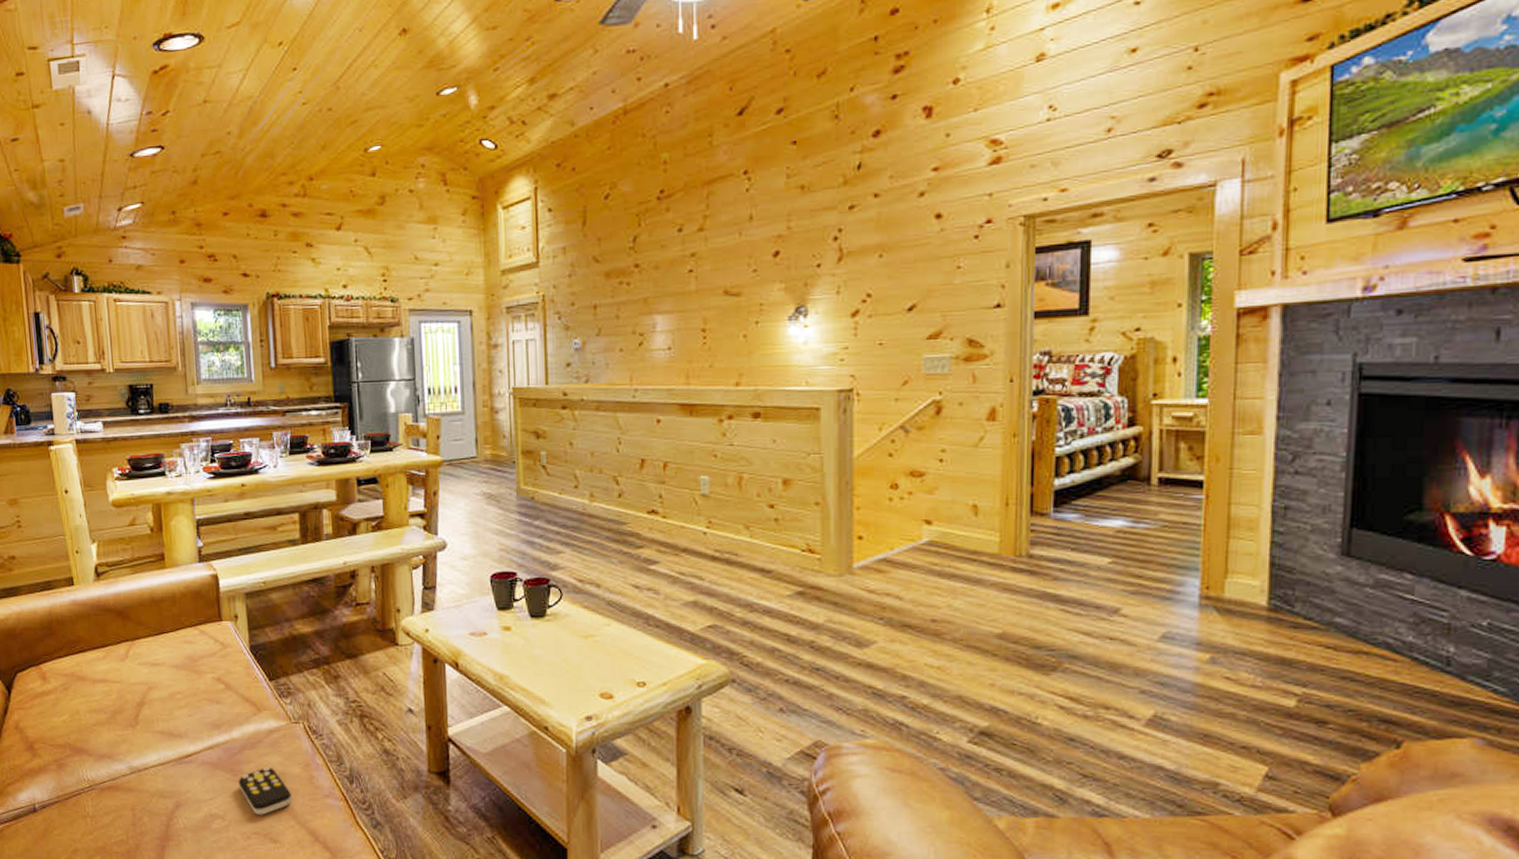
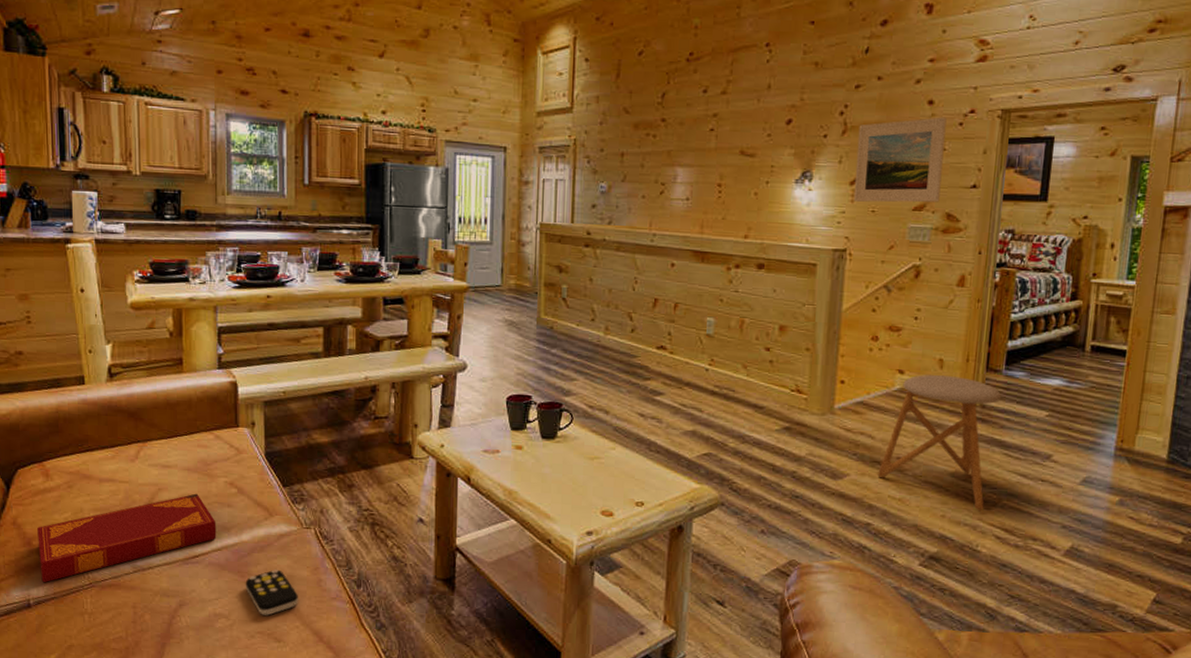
hardback book: none [38,691,208,787] -> present [37,493,217,583]
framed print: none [856,230,959,335] -> present [853,117,947,203]
stool: none [910,524,1052,678] -> present [877,374,1002,512]

